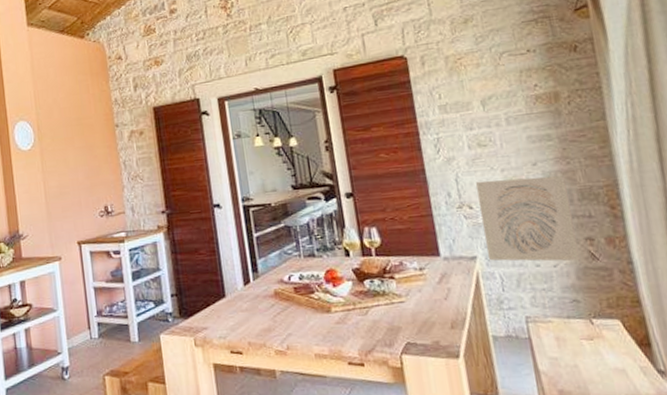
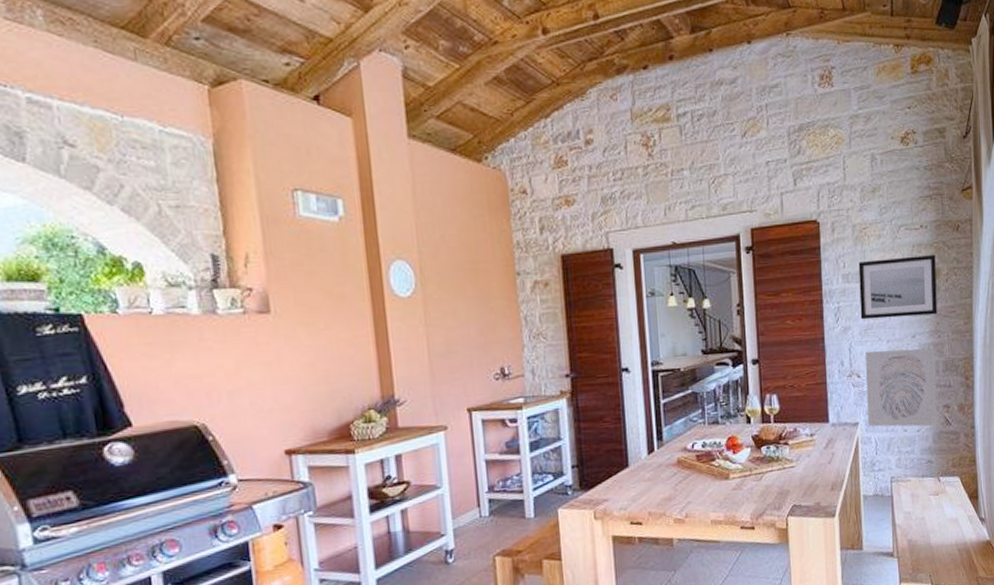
wall art: none [456,78,562,150] -> present [858,255,937,320]

